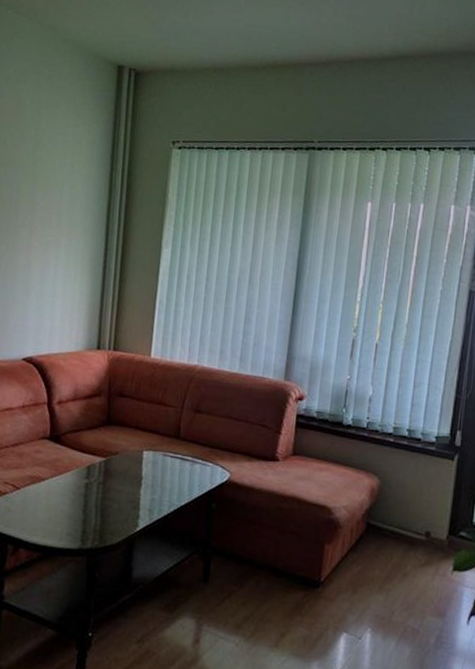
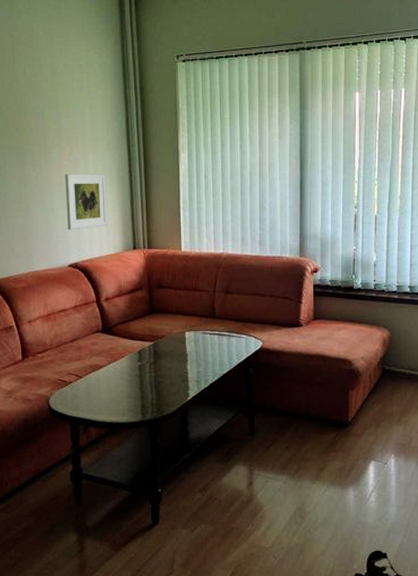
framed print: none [27,257,77,320] -> present [65,174,108,230]

